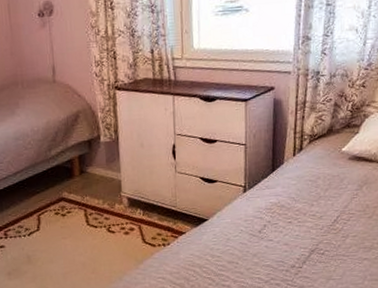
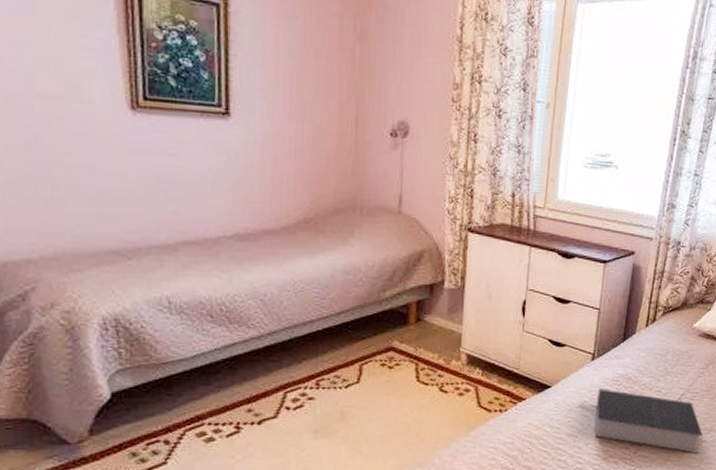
book: none [236,217,363,272] -> present [579,389,703,454]

